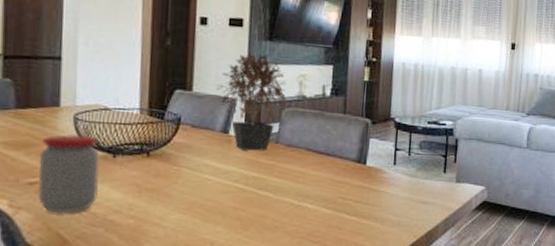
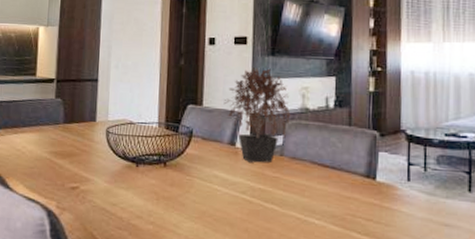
jar: present [39,133,99,214] -> none [78,145,125,216]

